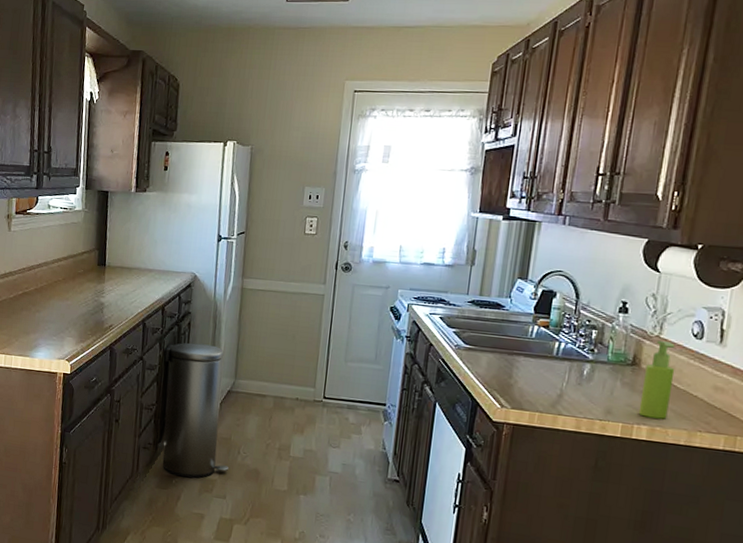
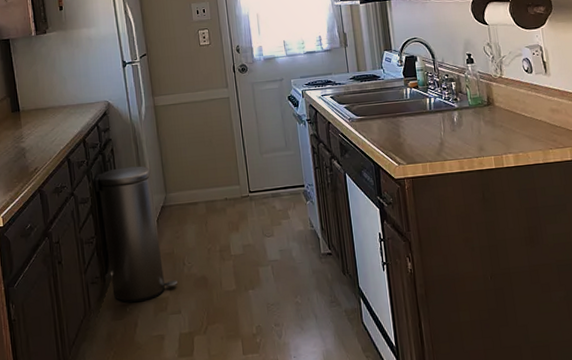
soap dispenser: present [638,341,675,419] -> none [498,80,525,147]

